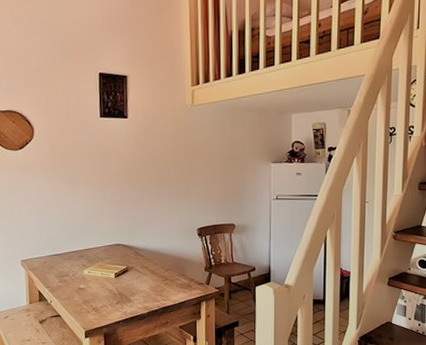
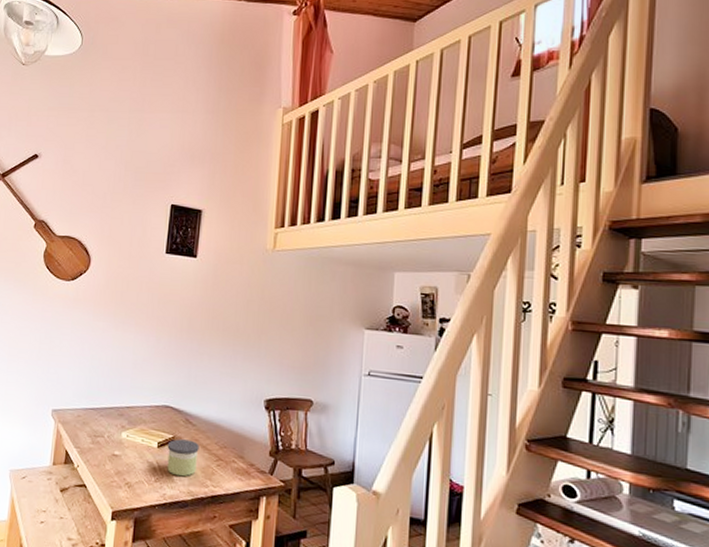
candle: none [122,268,149,297] -> present [167,439,199,477]

